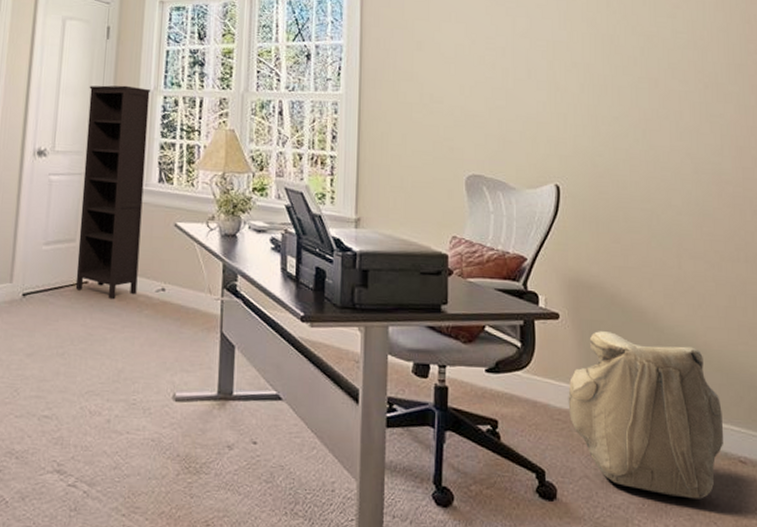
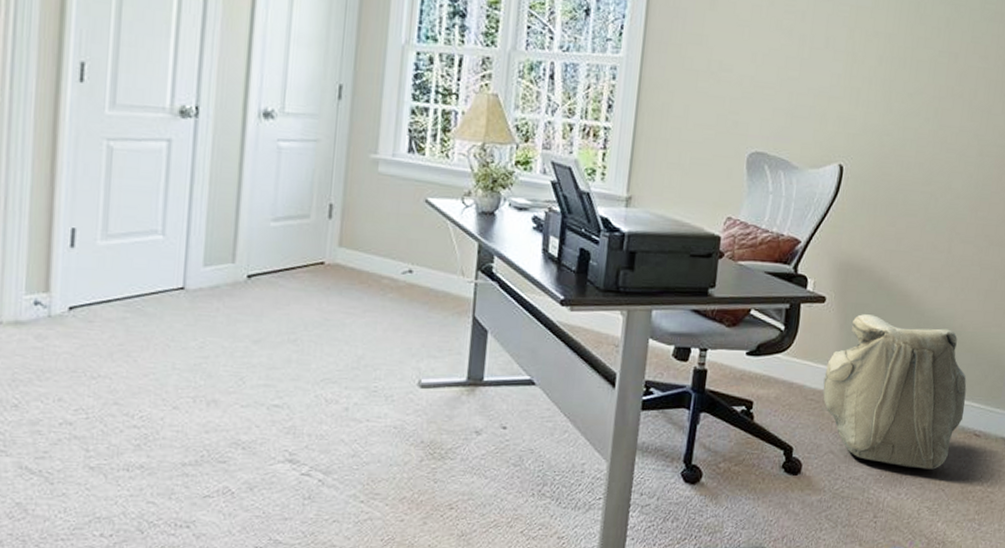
bookcase: present [75,85,151,300] -> none [309,35,402,282]

